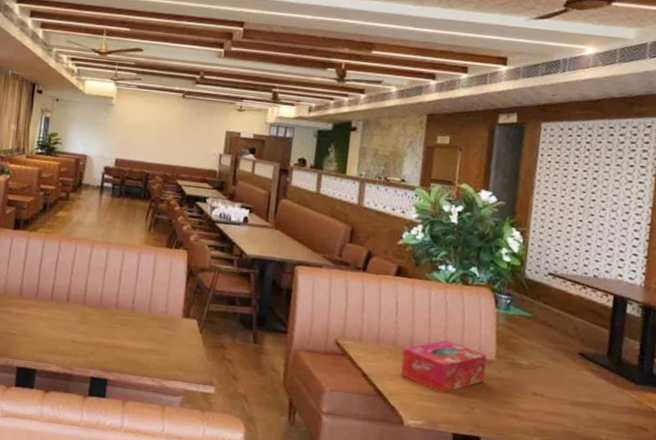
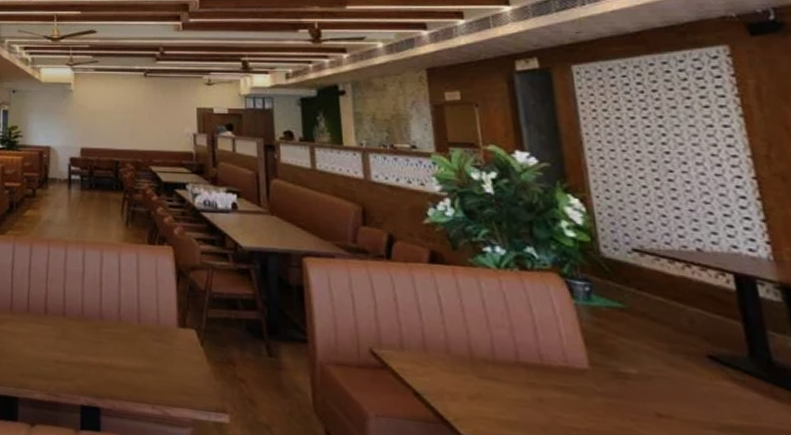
tissue box: present [400,340,487,393] -> none [460,343,582,417]

